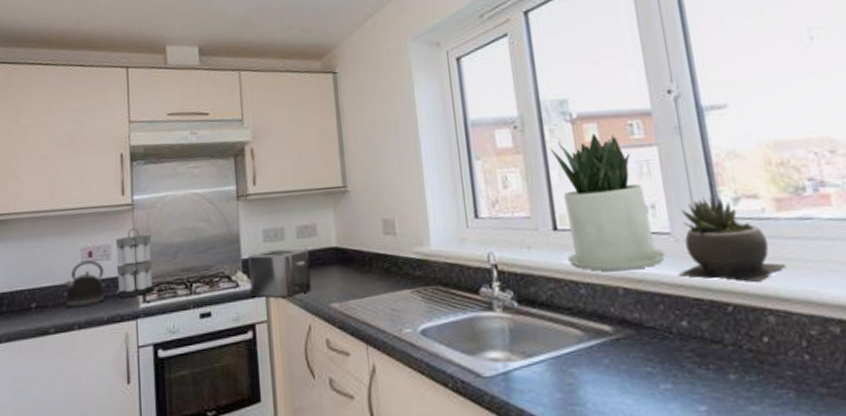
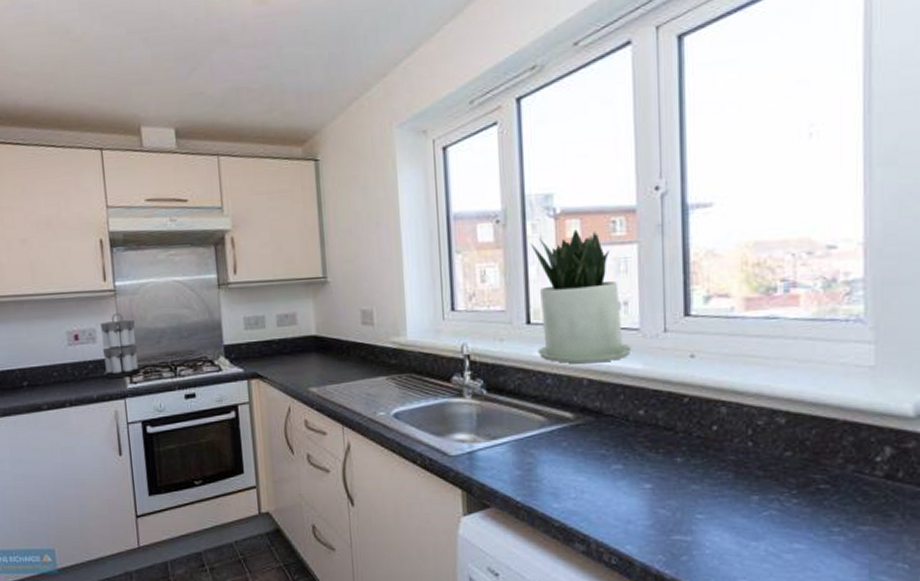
kettle: present [63,260,106,308] -> none [52,343,94,387]
toaster: present [248,248,311,300] -> none [230,336,291,384]
succulent plant: present [679,196,786,282] -> none [642,294,744,376]

